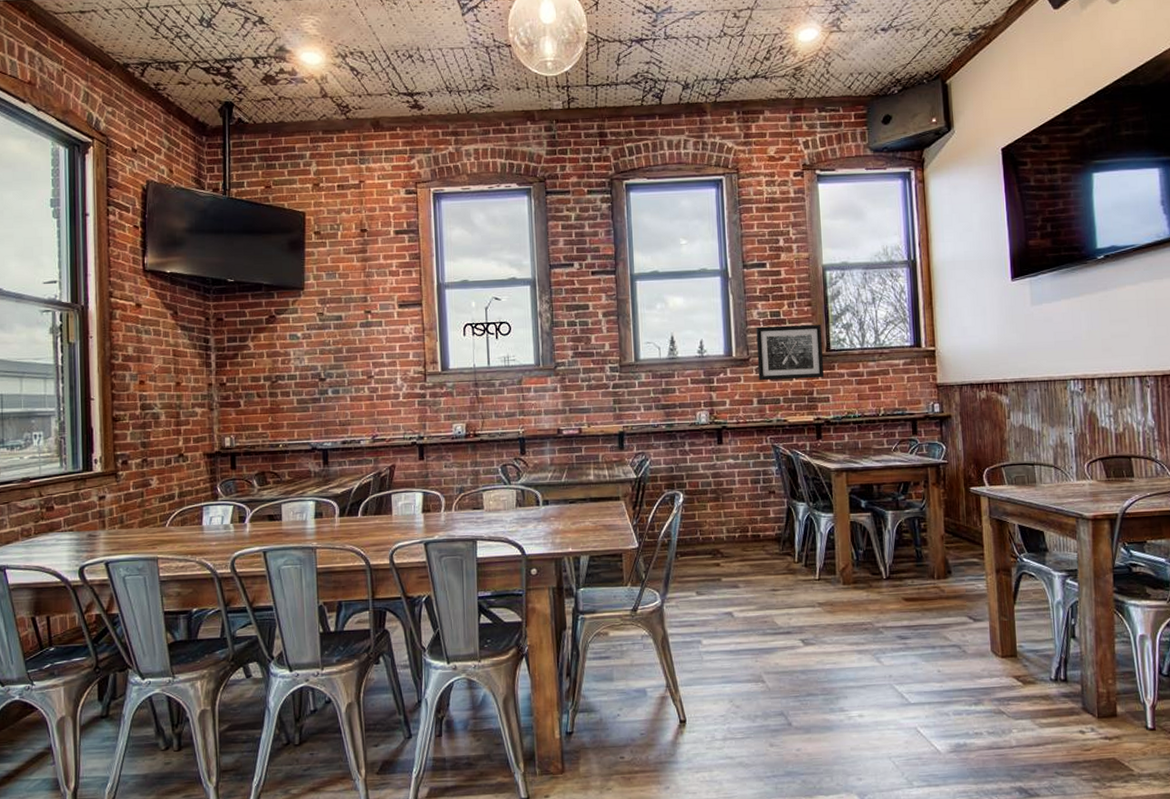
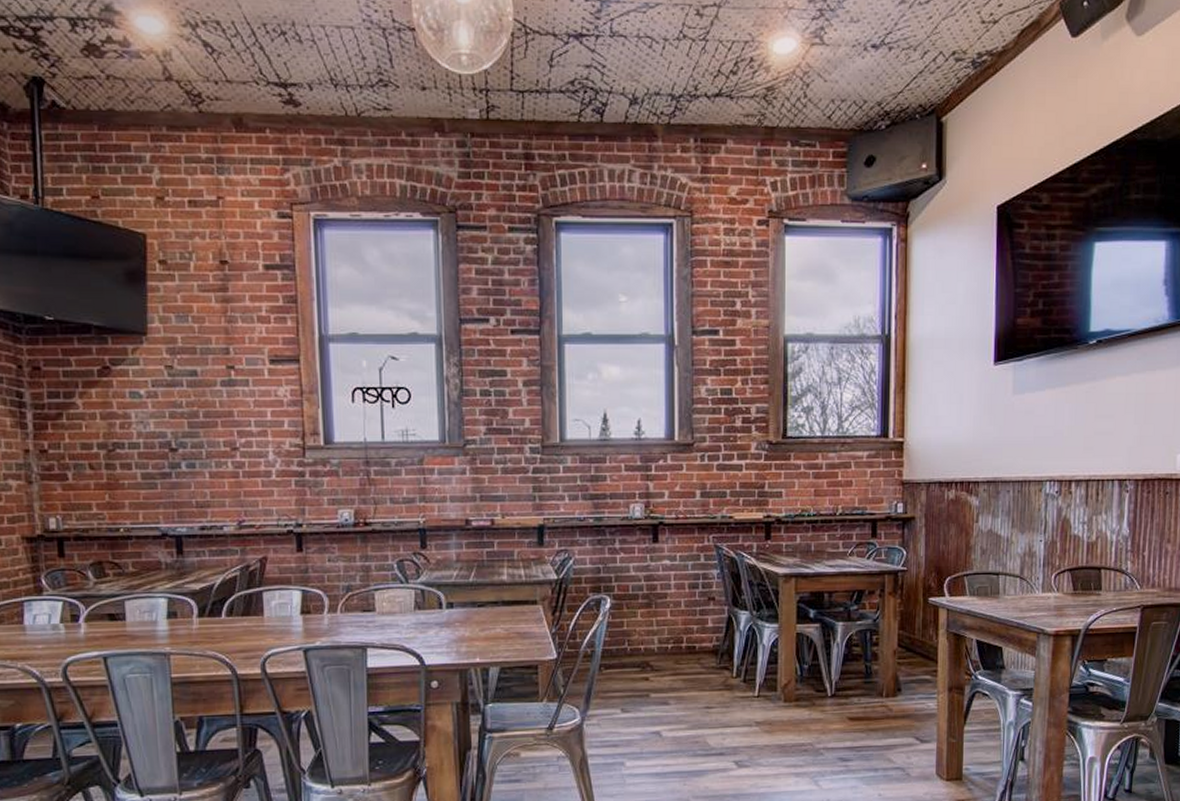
wall art: present [756,324,825,381] -> none [703,406,779,470]

